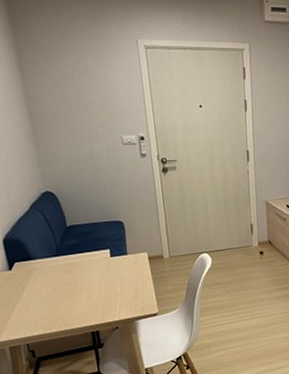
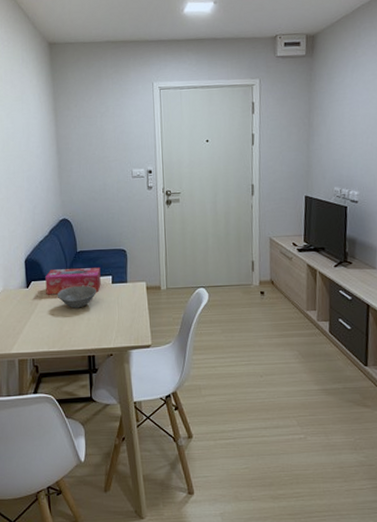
tissue box: none [31,242,99,276] -> present [45,268,101,295]
bowl: none [47,261,94,287] -> present [57,286,97,309]

